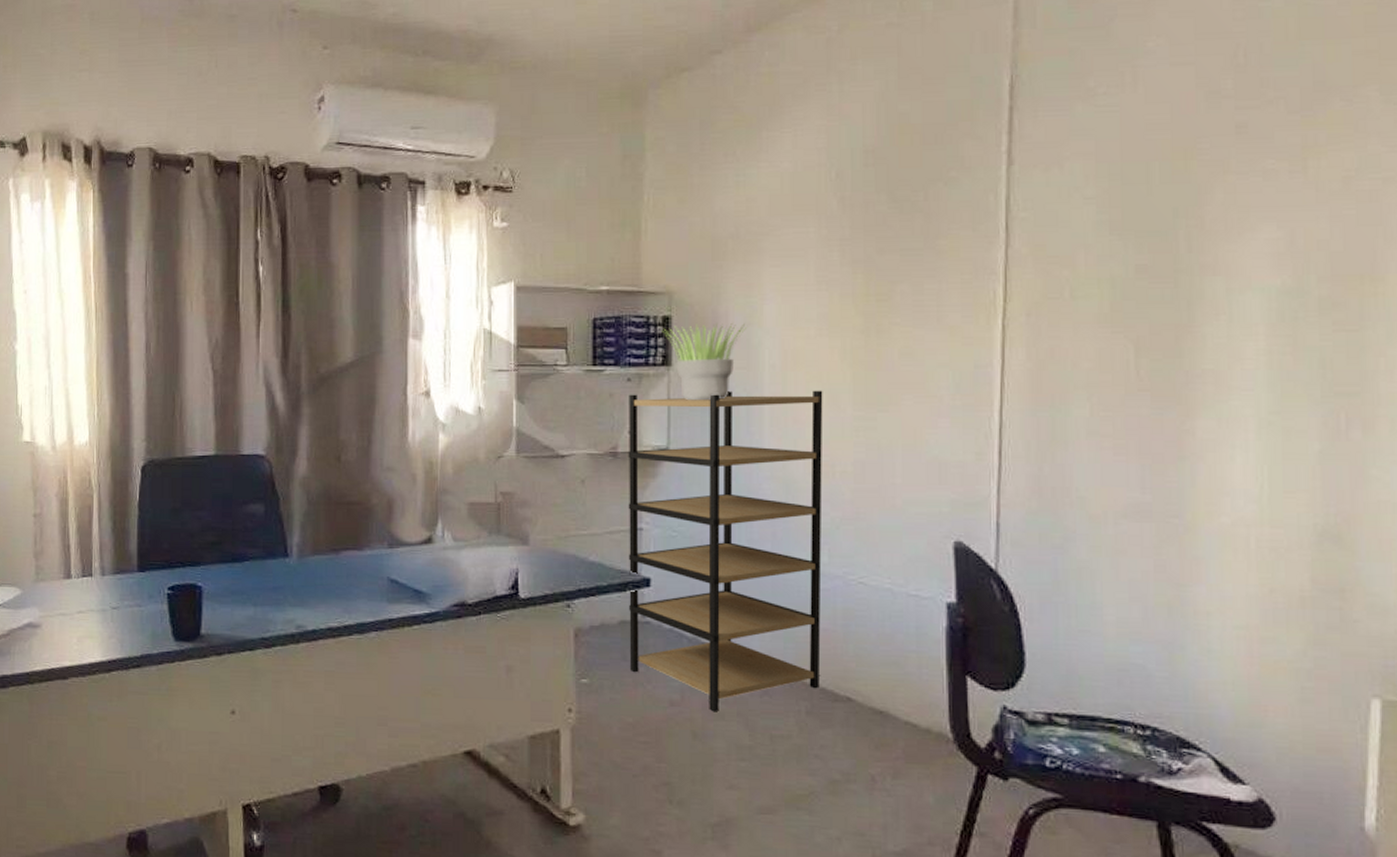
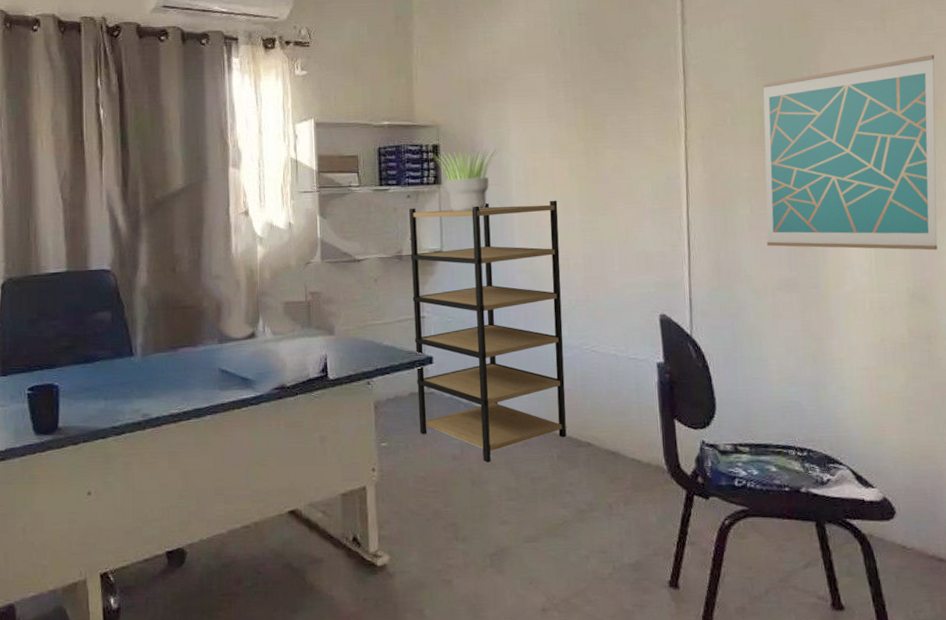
wall art: none [1110,207,1379,475] -> present [763,54,938,251]

